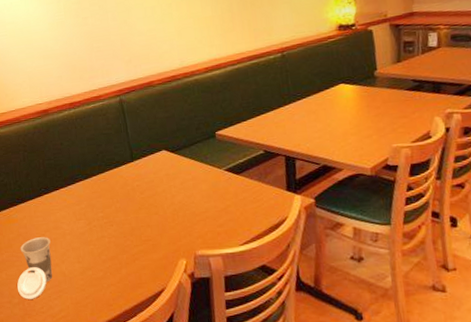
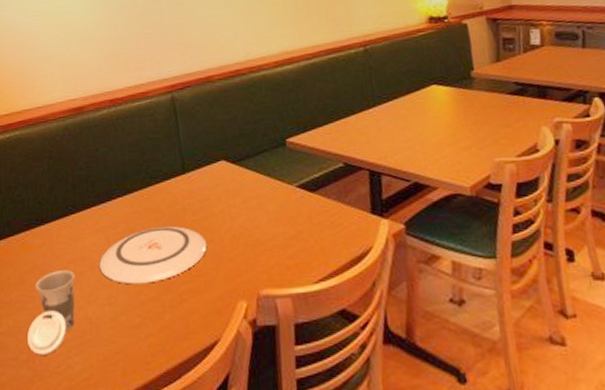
plate: none [69,203,154,247] -> present [99,226,208,285]

